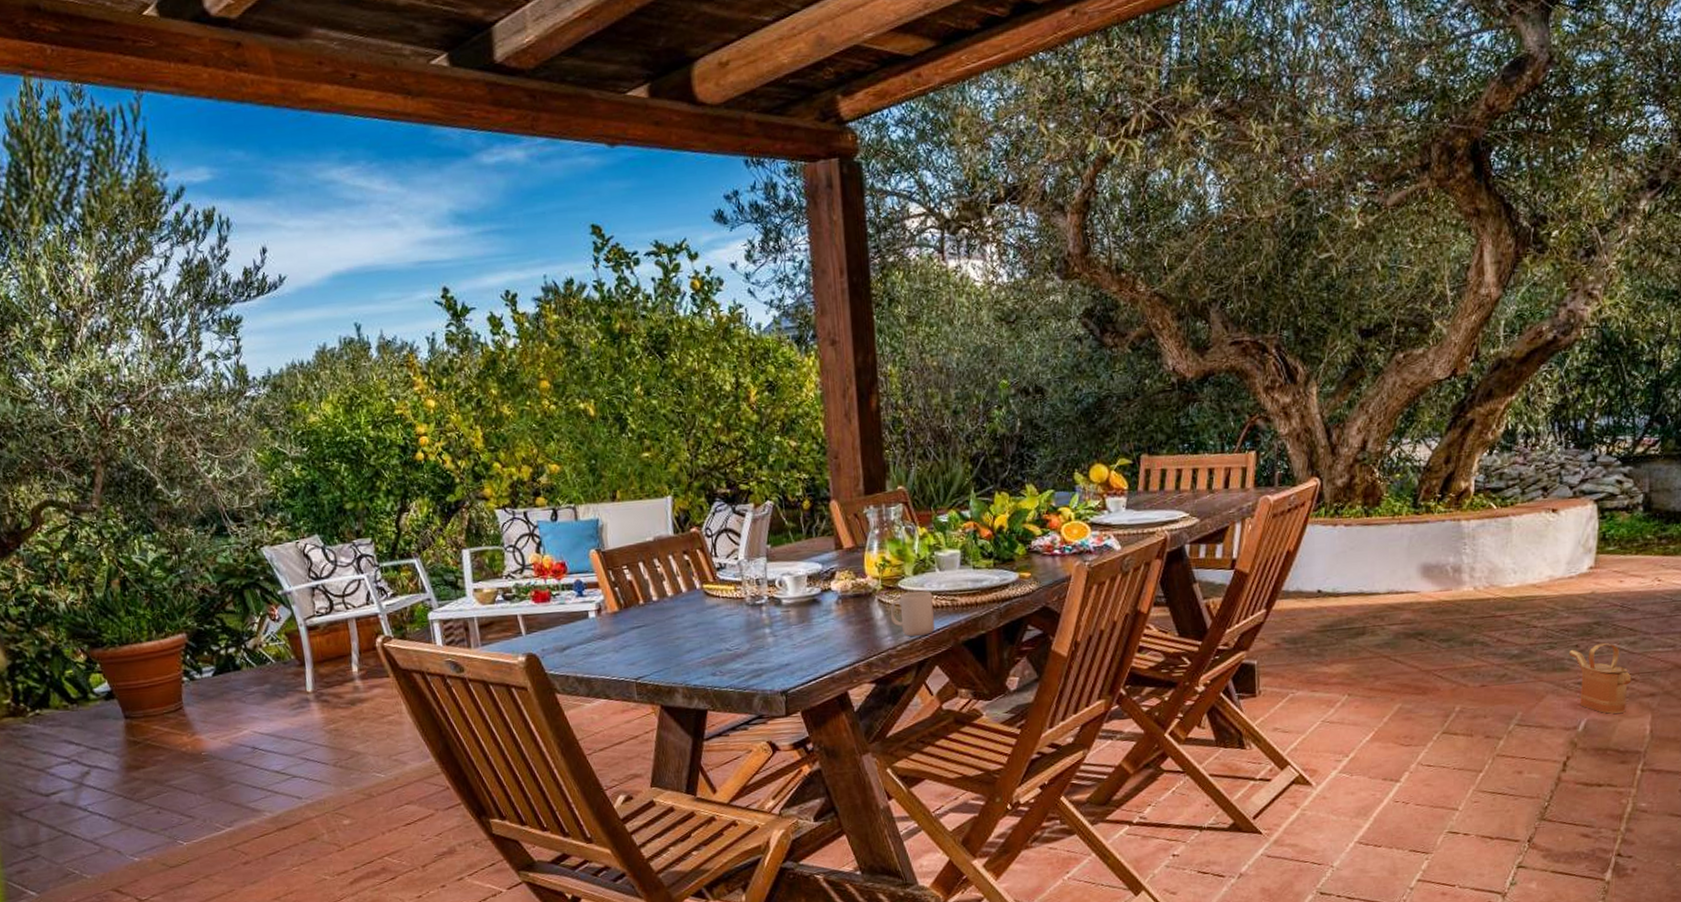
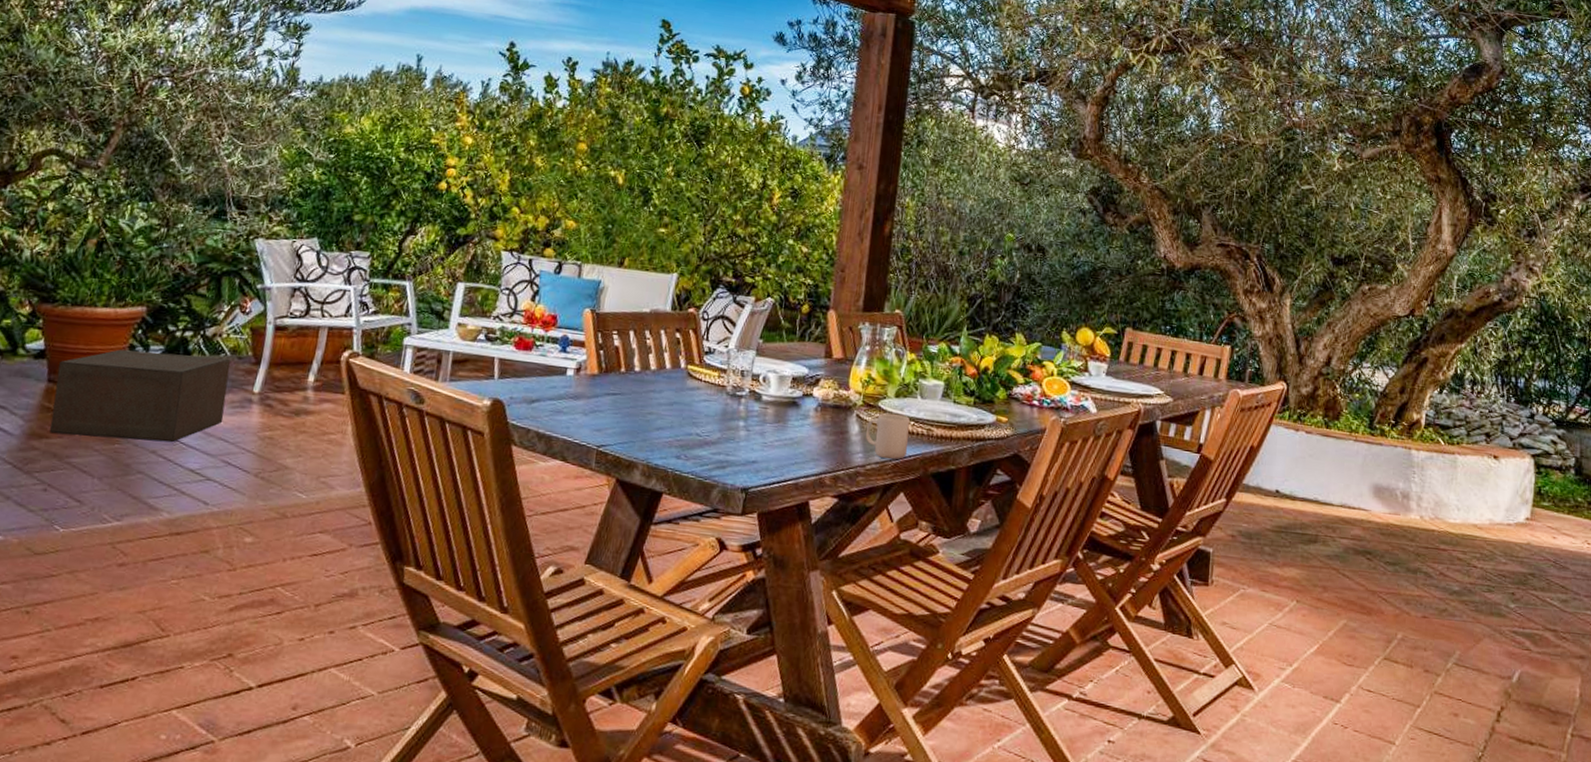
concrete planter: none [129,665,290,763] -> present [50,349,231,443]
watering can: present [1568,642,1632,714] -> none [1505,595,1563,671]

